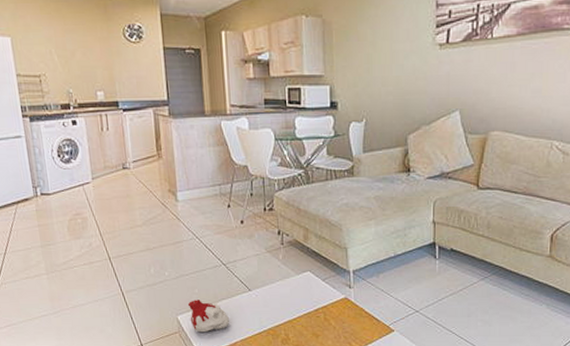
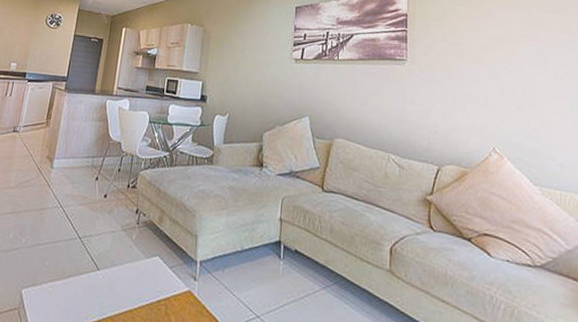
candle: present [187,300,229,333] -> none [33,273,72,313]

